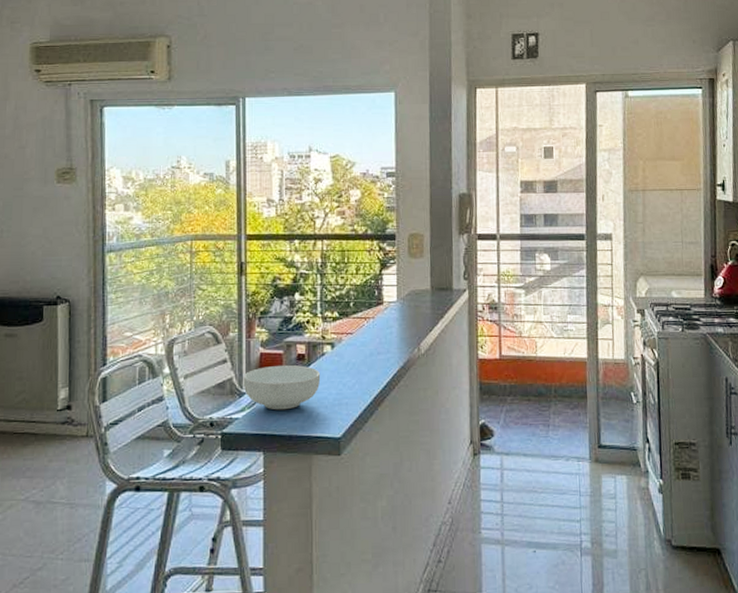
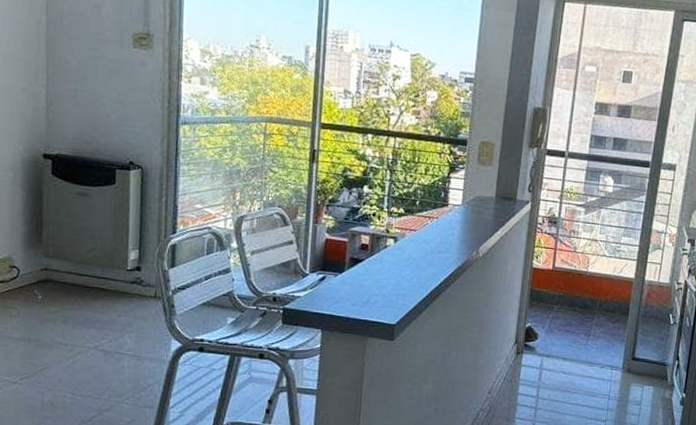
cereal bowl: present [243,364,321,410] -> none [307,252,382,294]

